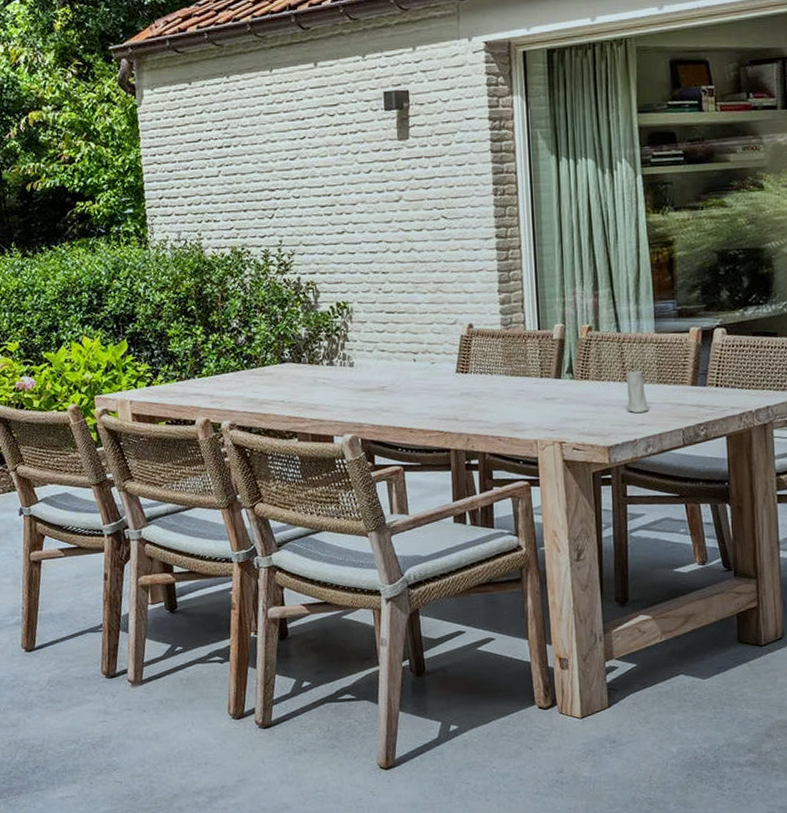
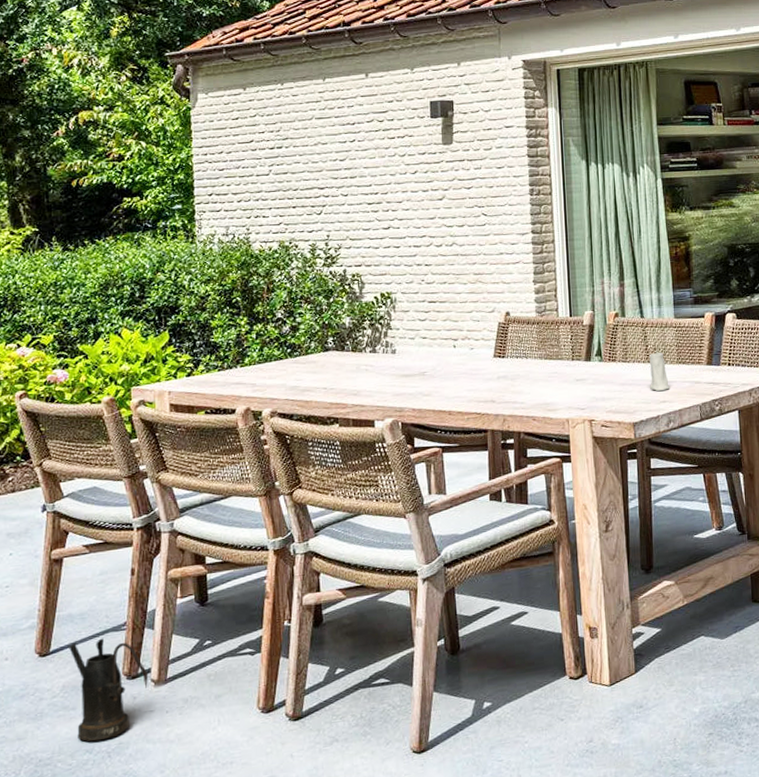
watering can: none [51,638,126,734] -> present [69,638,149,742]

